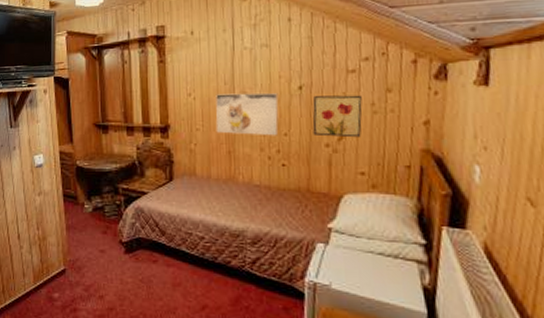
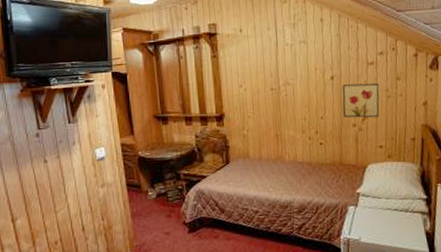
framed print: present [215,92,279,136] -> none [263,83,316,120]

